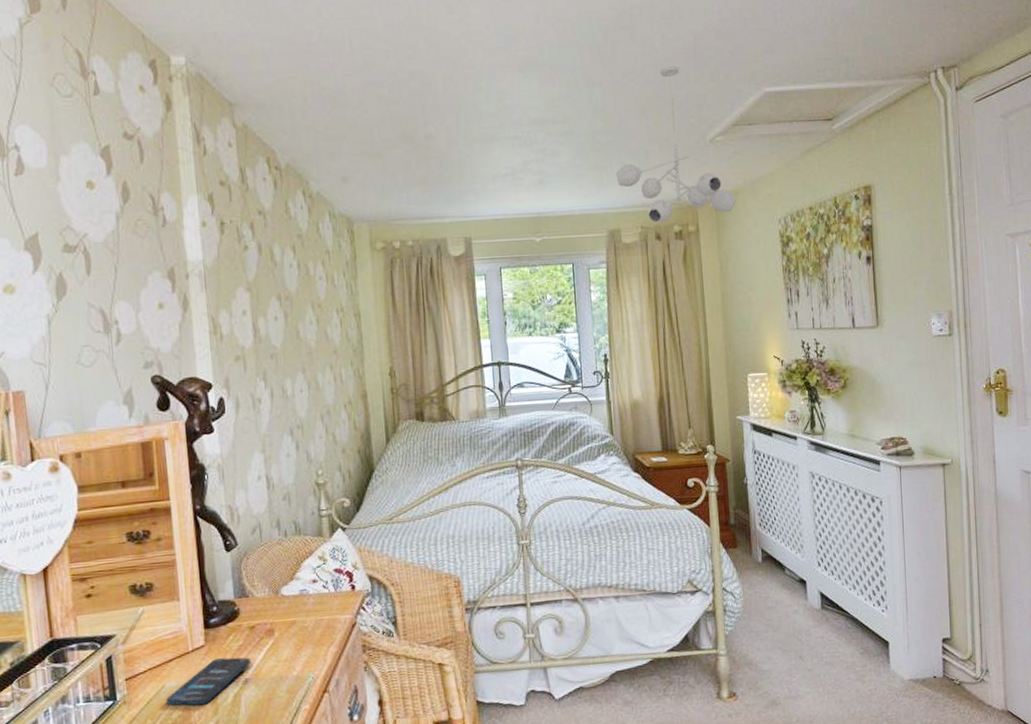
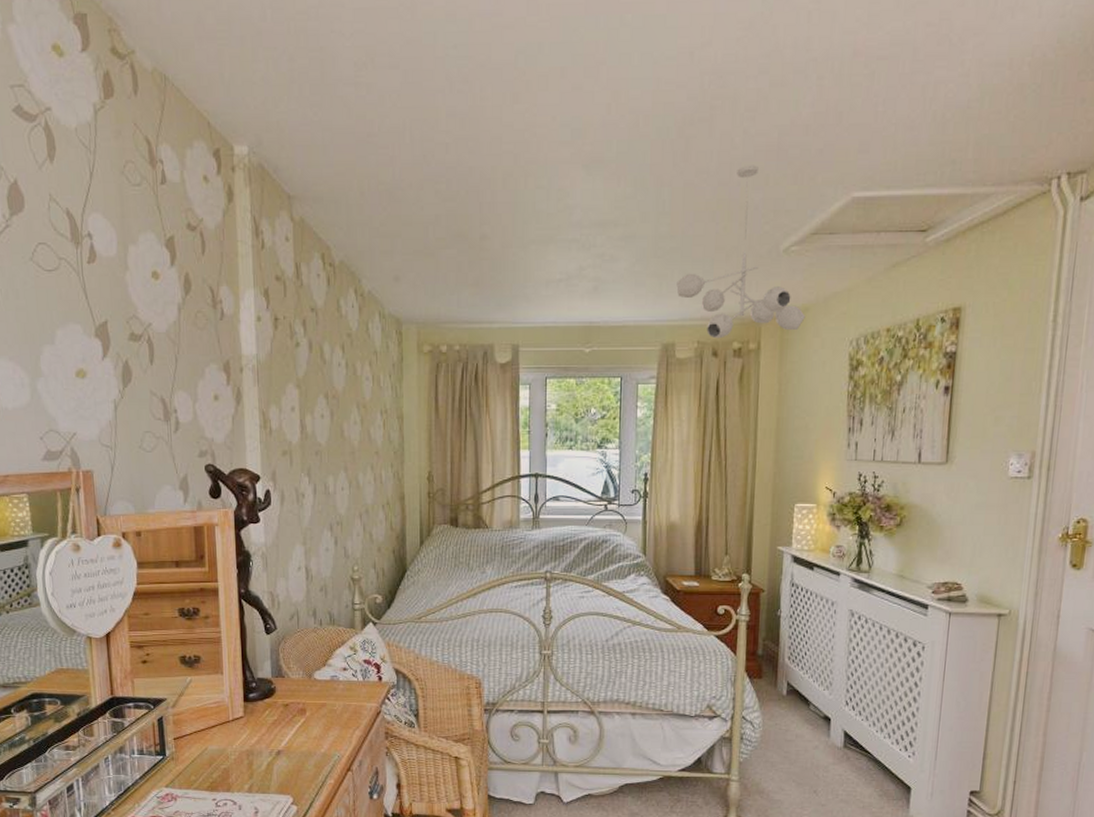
smartphone: present [166,657,251,706] -> none [208,730,284,769]

